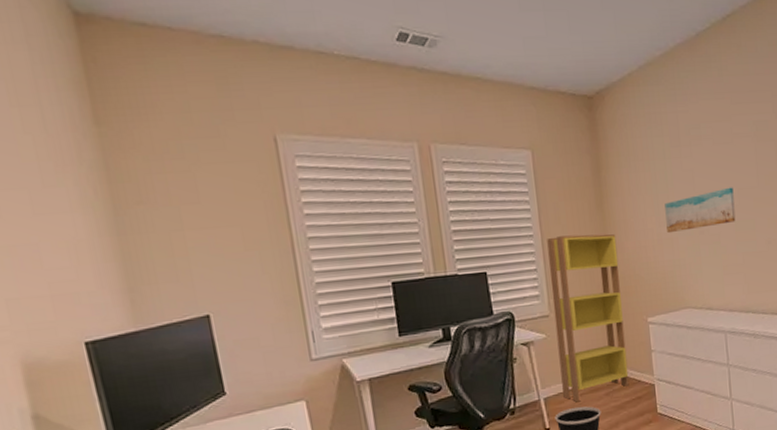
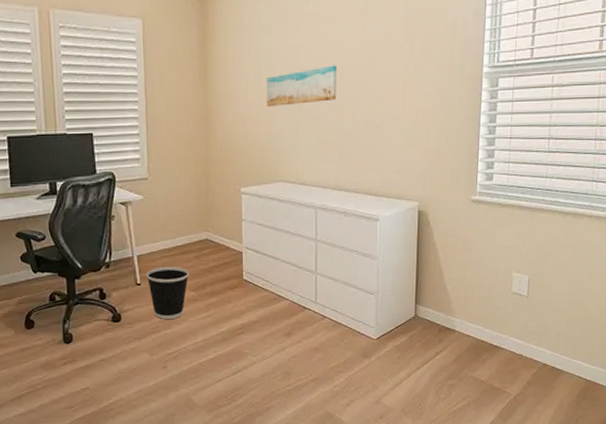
bookcase: present [547,234,629,402] -> none [151,103,218,262]

